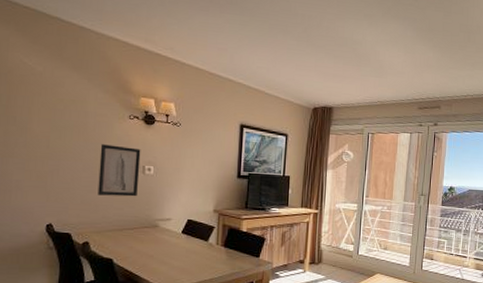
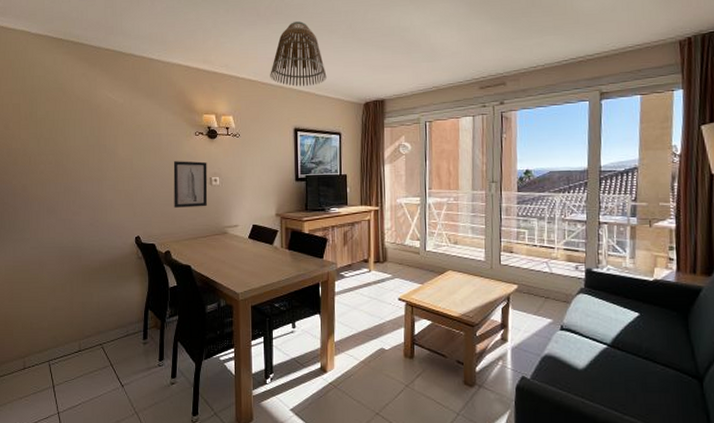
lamp shade: none [219,15,278,84] -> present [270,21,327,87]

